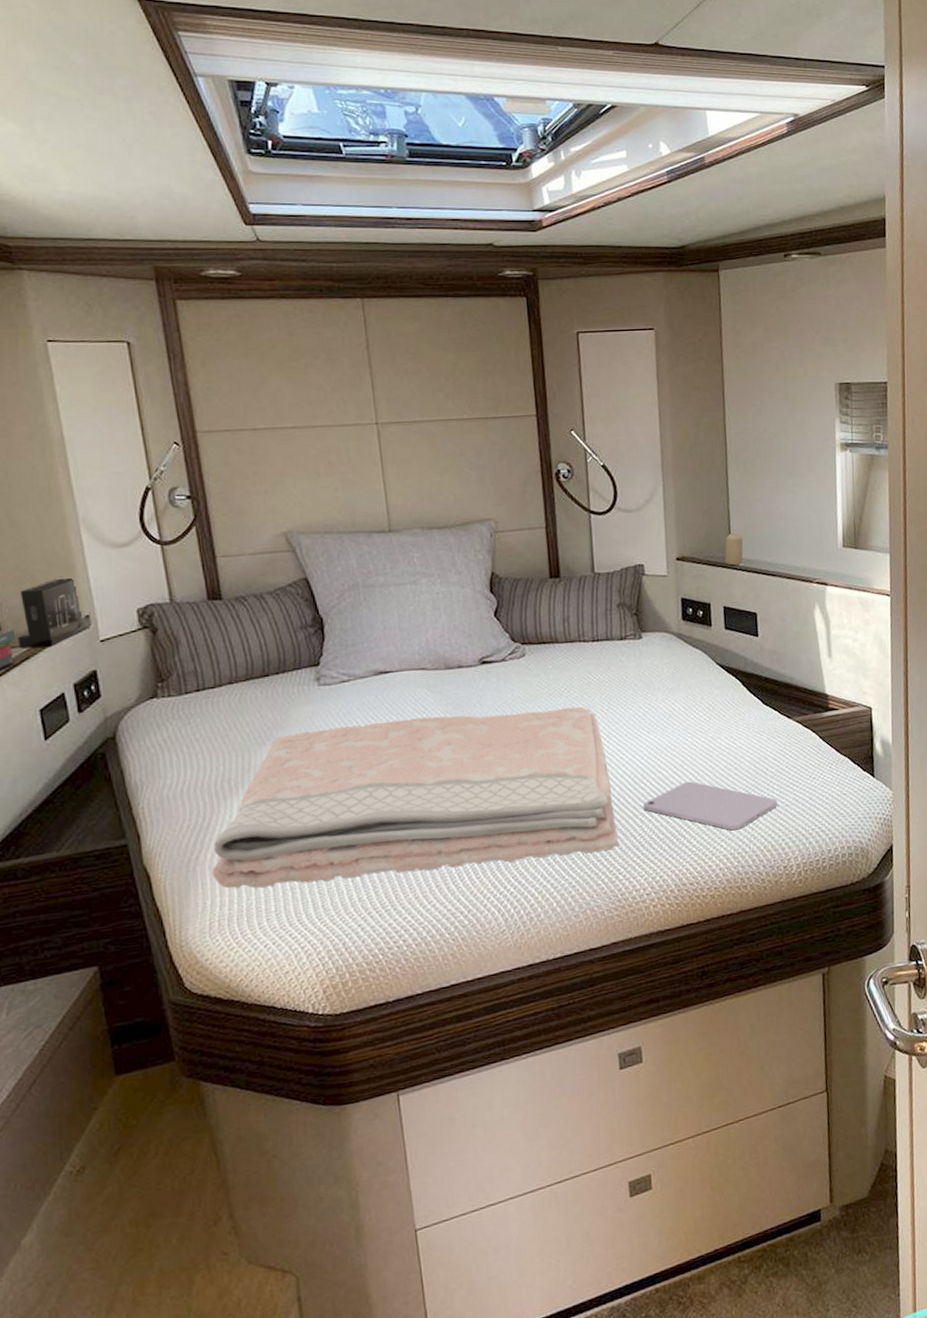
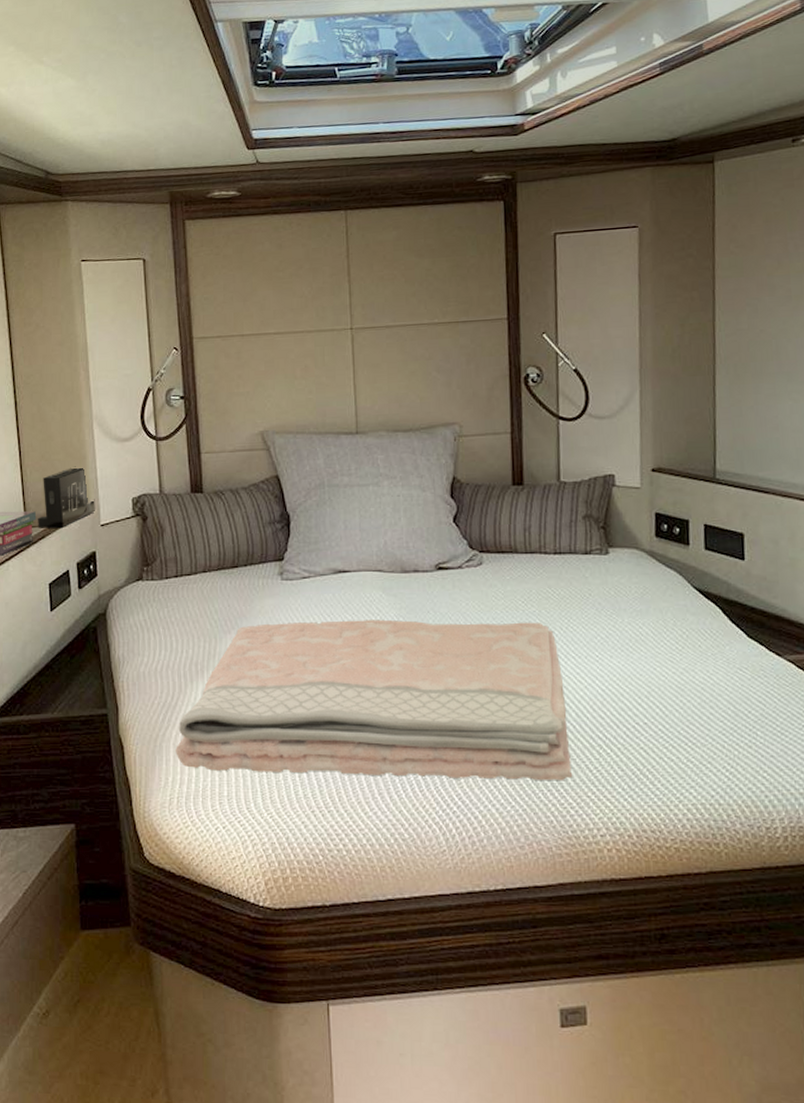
tablet: present [643,781,778,831] -> none [601,715,762,778]
candle: present [725,533,744,566] -> none [708,444,731,480]

